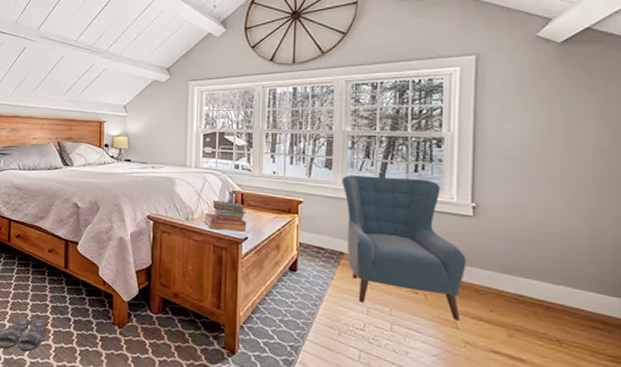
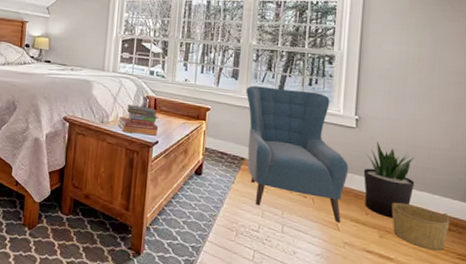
planter: none [484,231,549,316] -> present [363,142,415,218]
basket: none [521,297,596,352] -> present [391,202,450,251]

